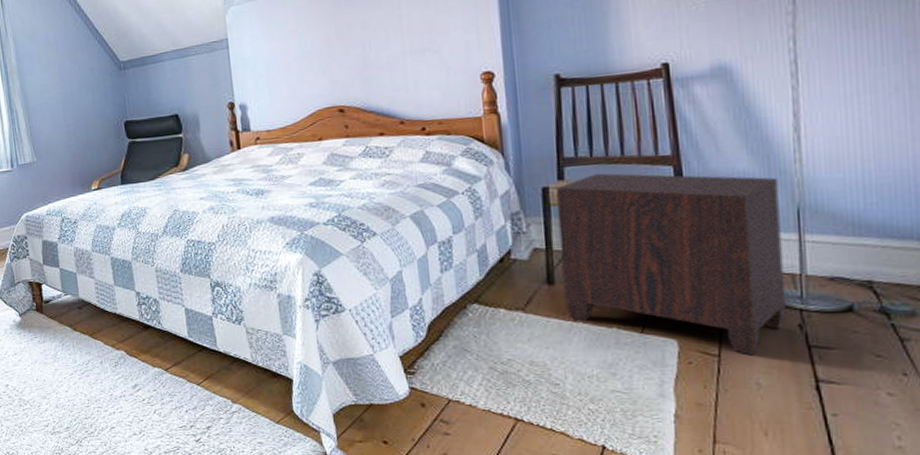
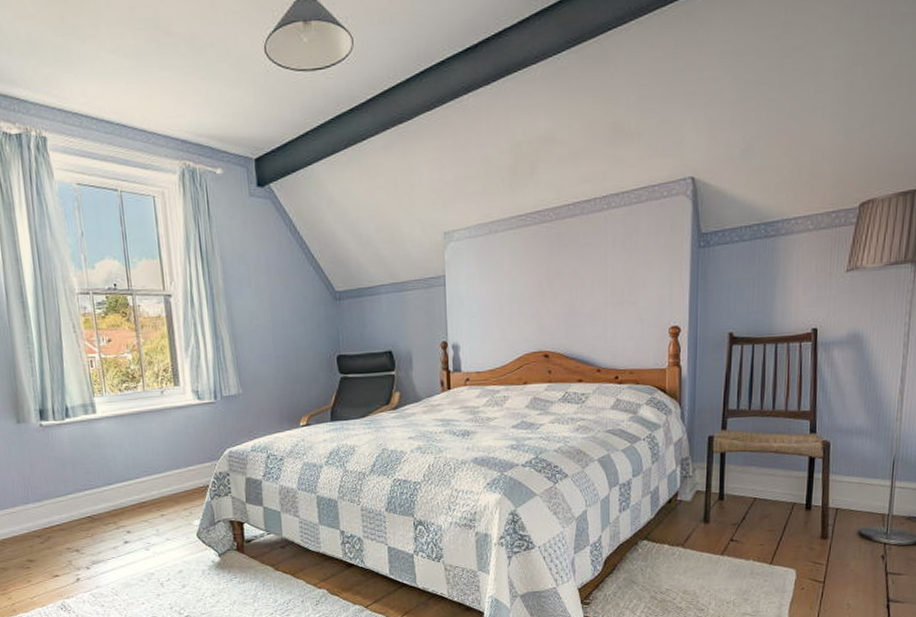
nightstand: present [556,173,787,356] -> none [716,424,883,582]

